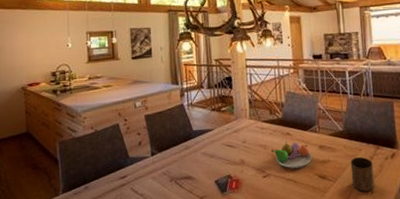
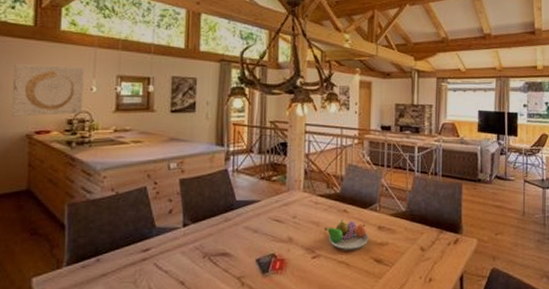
wall art: none [7,28,63,73] -> present [11,64,85,117]
cup: present [350,156,374,192] -> none [409,240,434,279]

